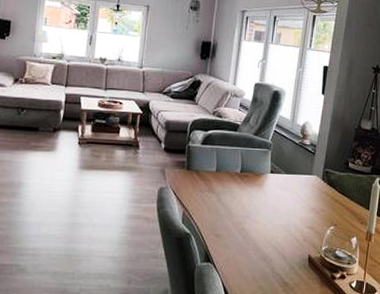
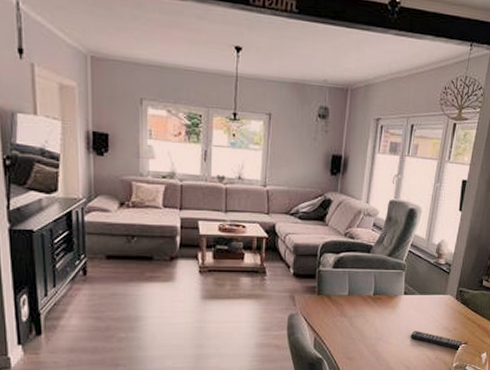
remote control: none [277,210,337,233] -> present [410,330,468,350]

